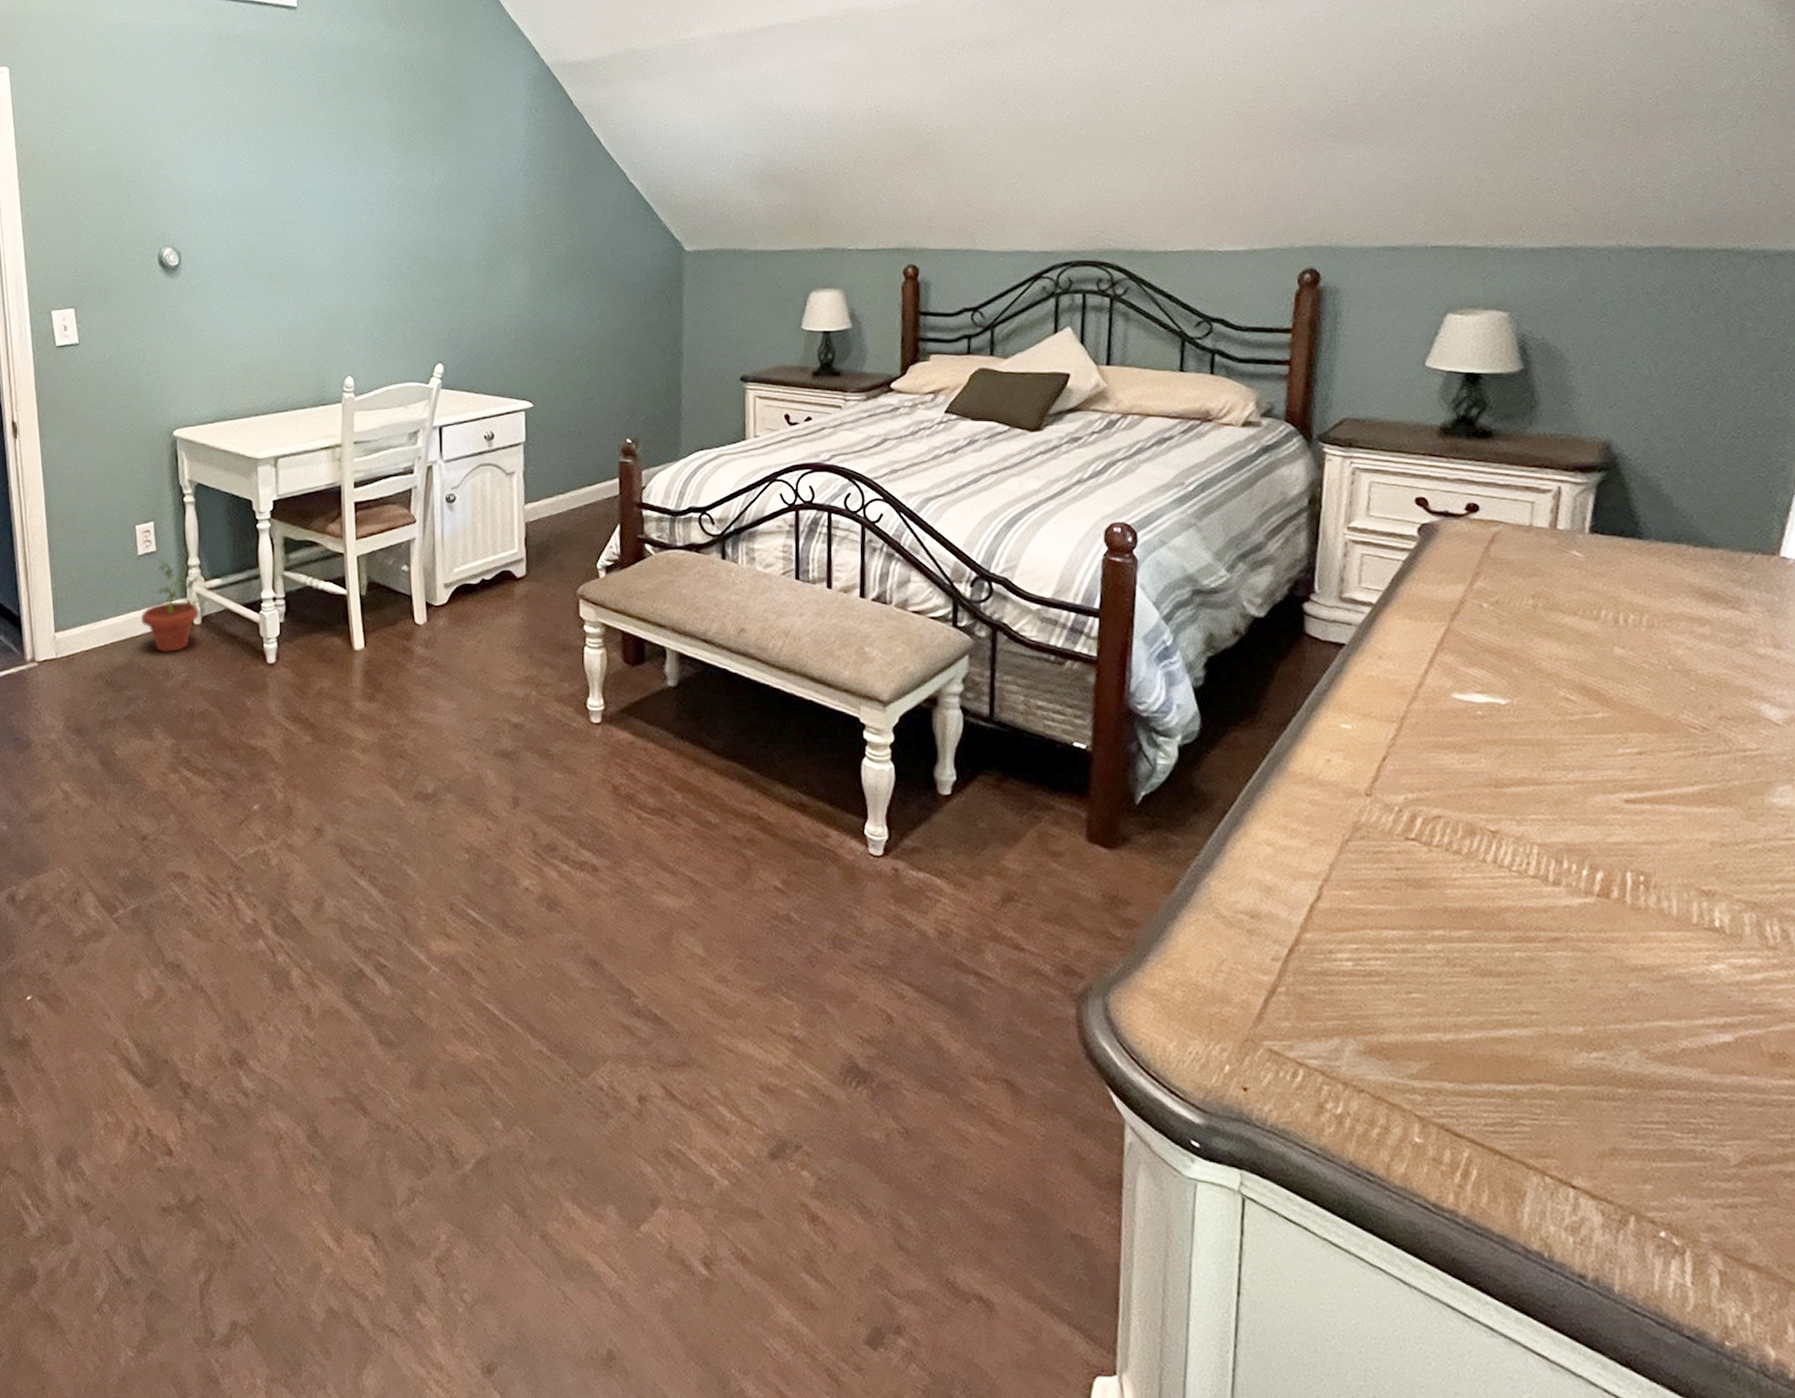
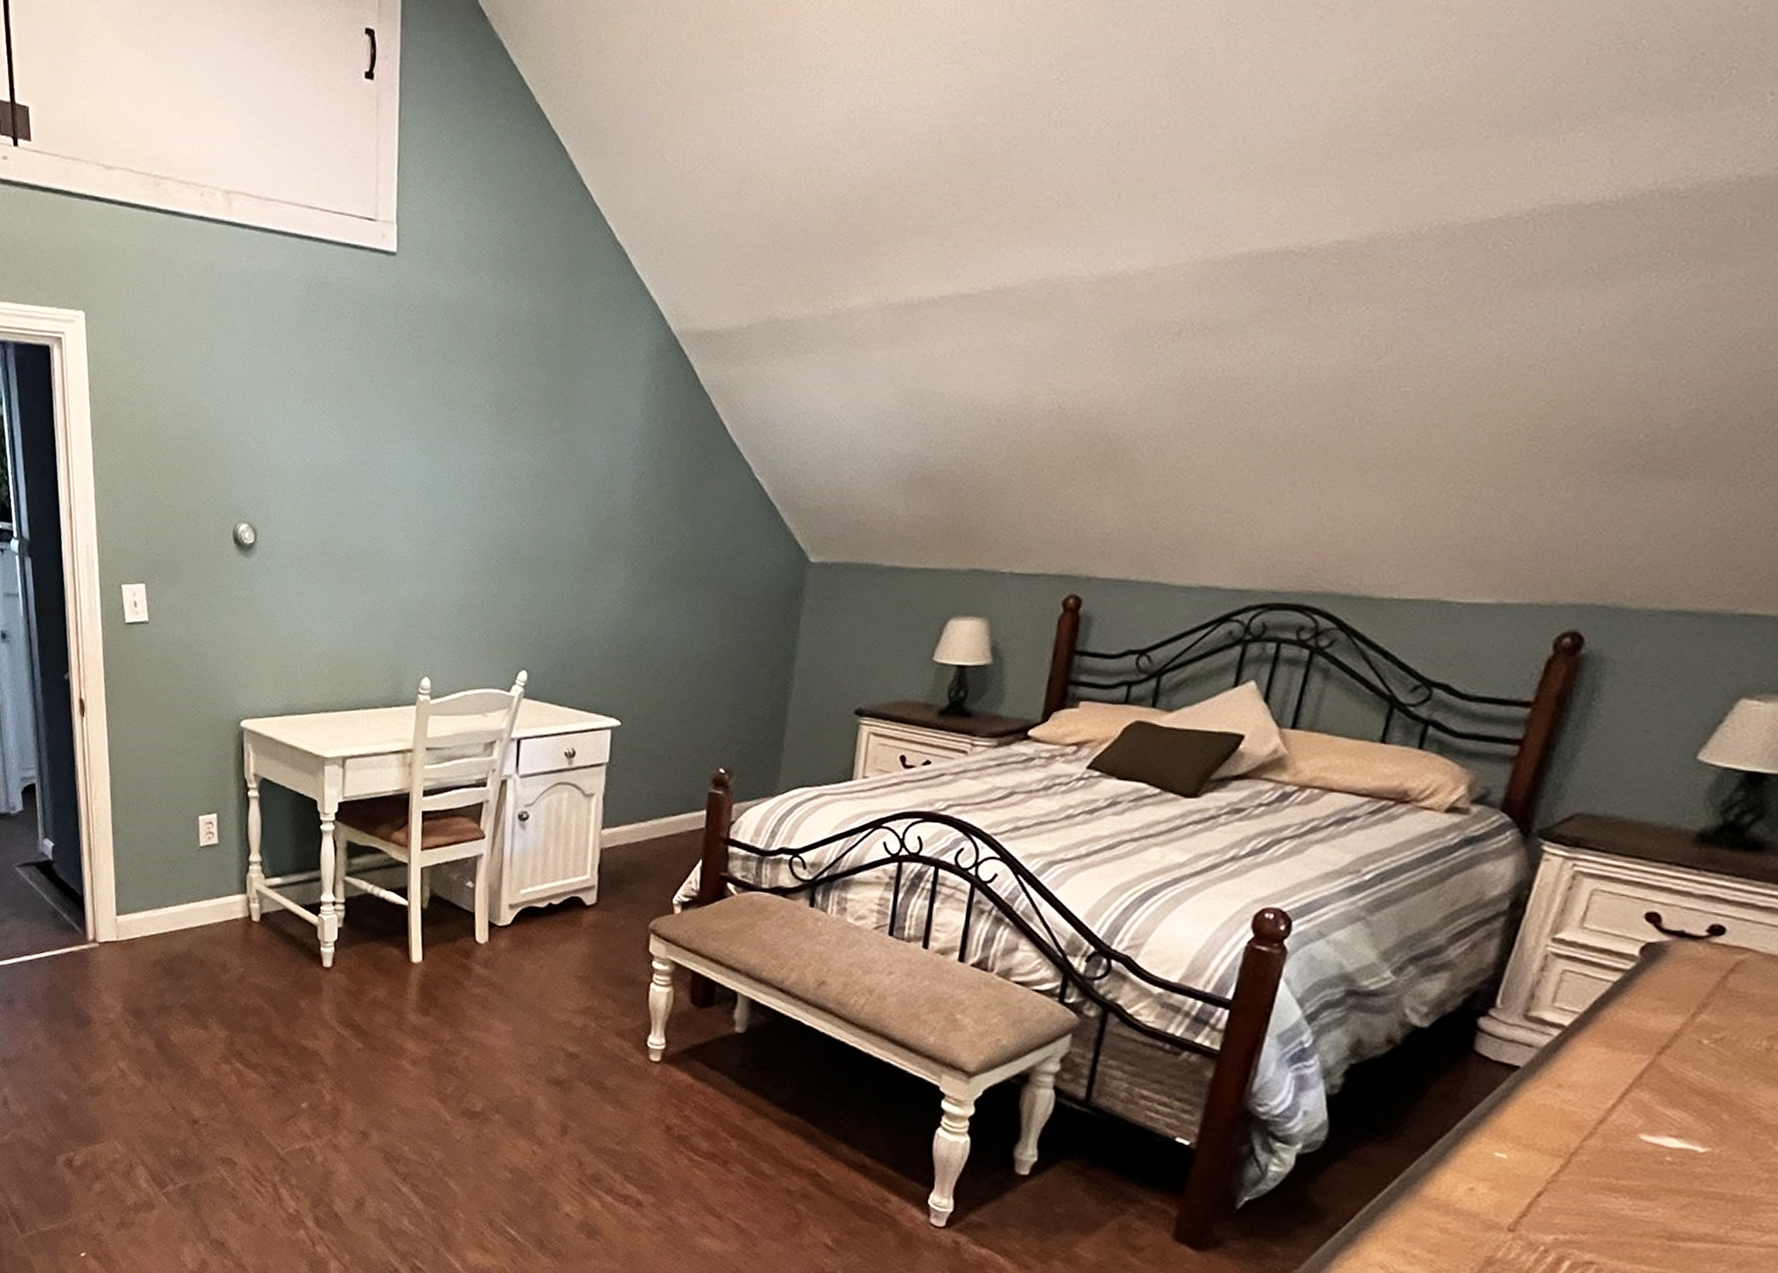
potted plant: present [142,560,202,653] -> none [201,853,262,947]

